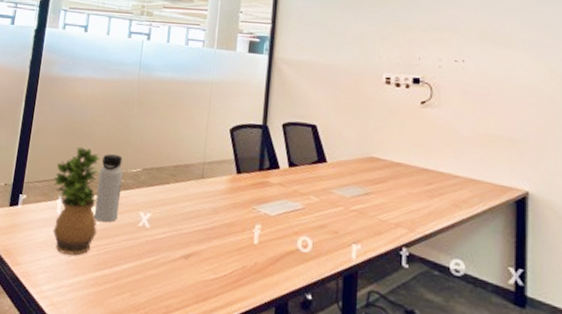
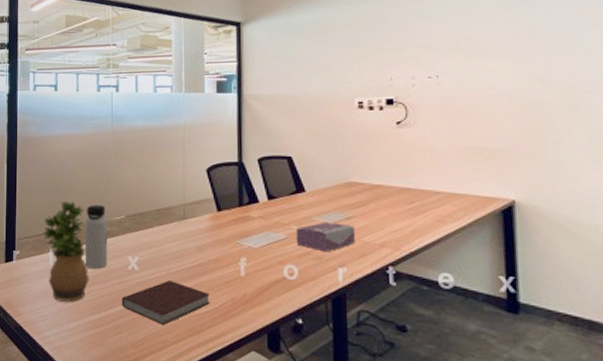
notebook: none [127,241,220,290] -> present [121,281,210,326]
tissue box: none [313,195,372,227] -> present [295,221,355,252]

